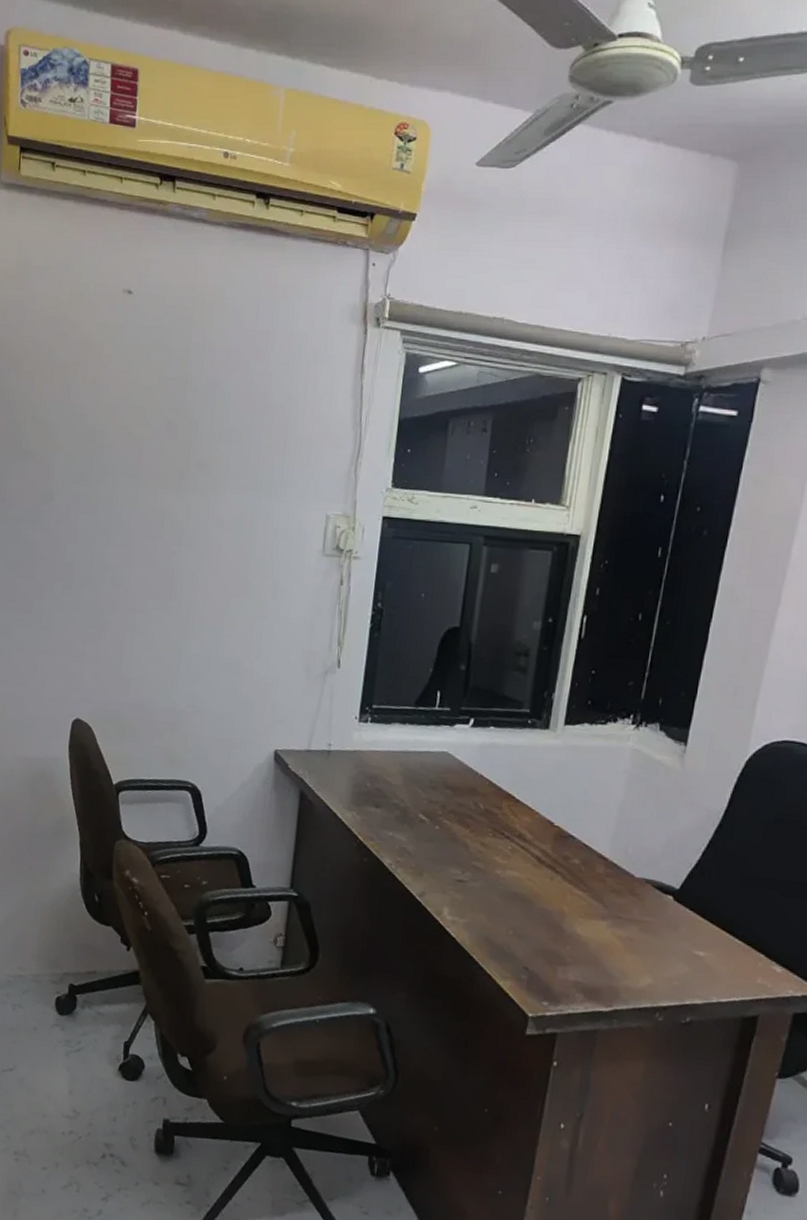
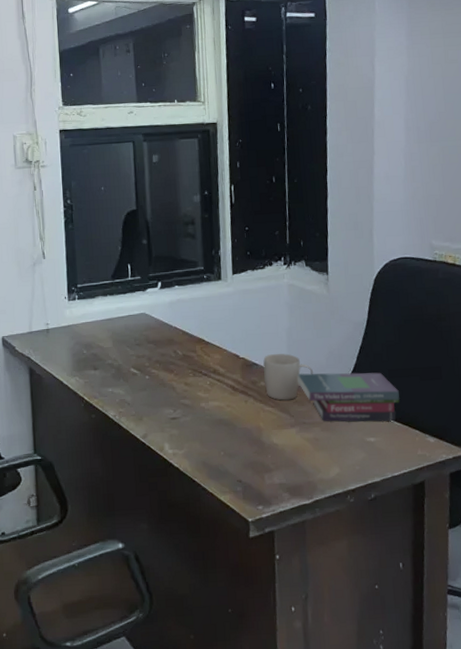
mug: none [578,828,644,887] -> present [263,353,314,401]
books: none [621,857,749,938] -> present [297,372,400,422]

